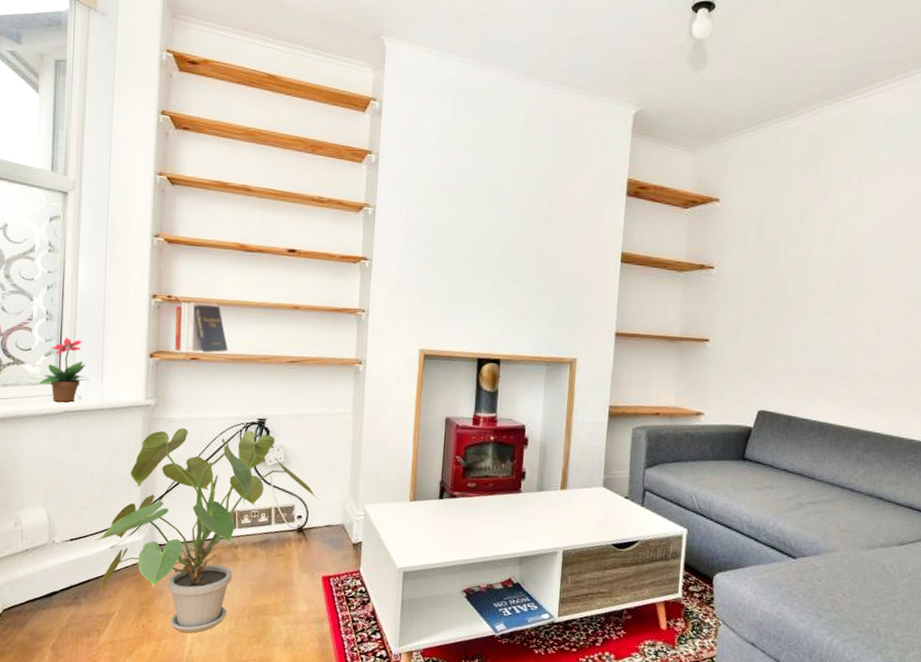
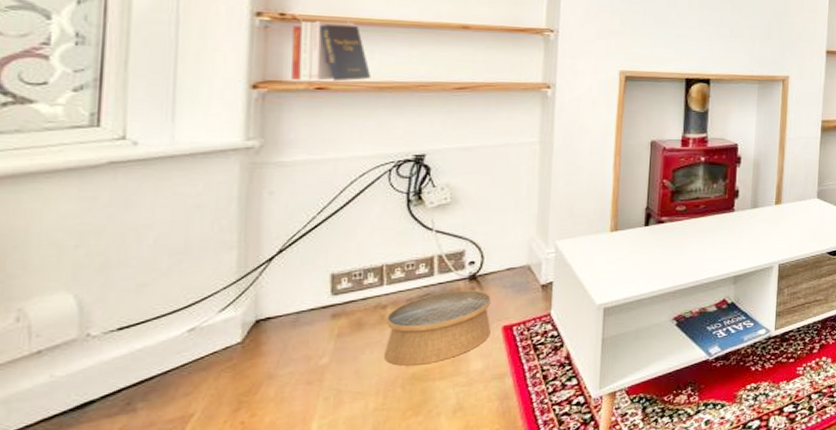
potted flower: present [39,337,90,403] -> none [62,66,153,151]
house plant: present [95,427,319,633] -> none [162,169,498,421]
woven basket: none [235,539,314,601] -> present [383,290,491,366]

